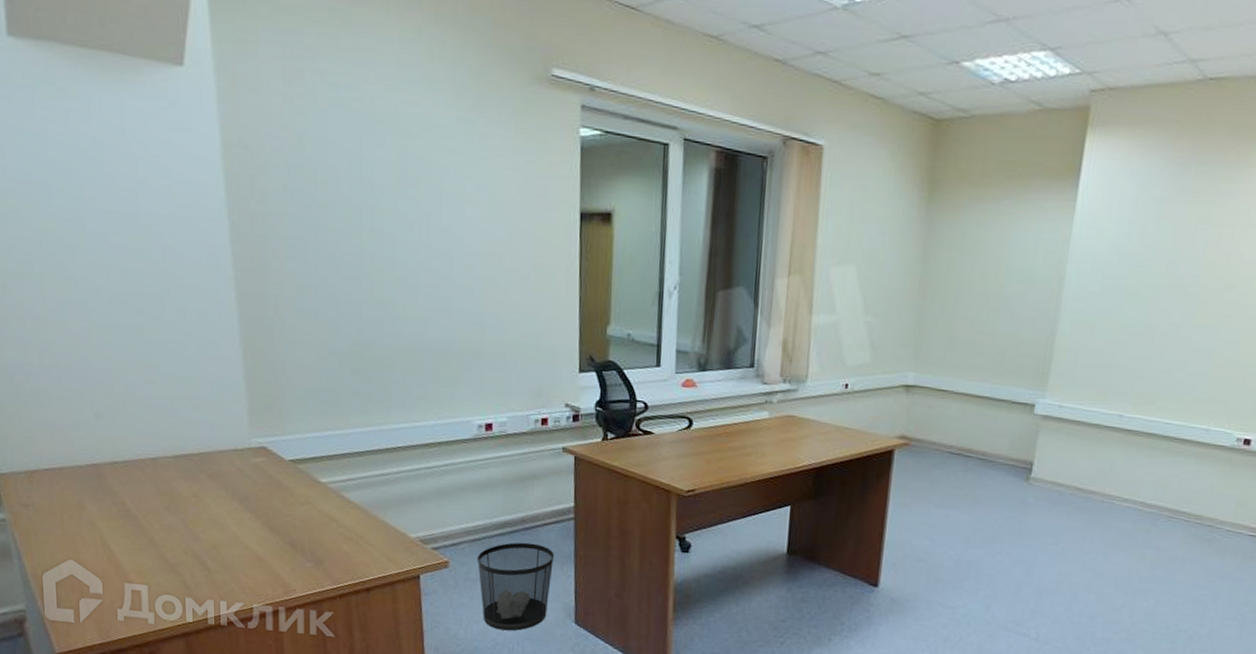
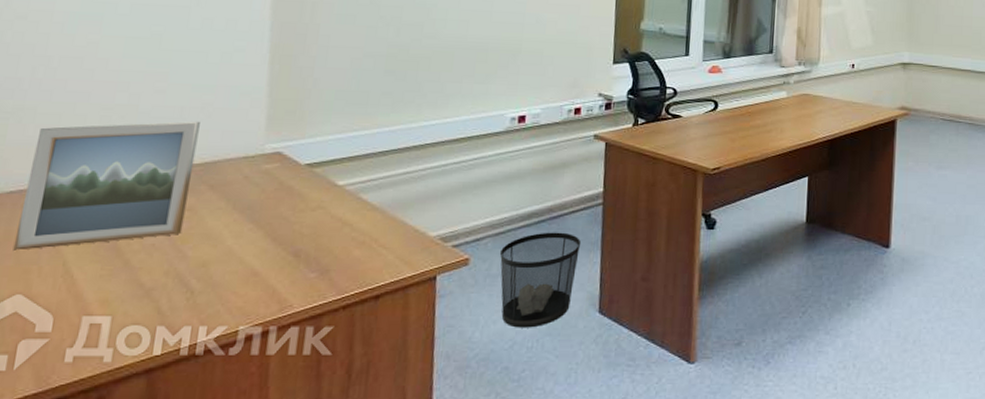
picture frame: none [57,411,192,522] -> present [13,121,200,251]

